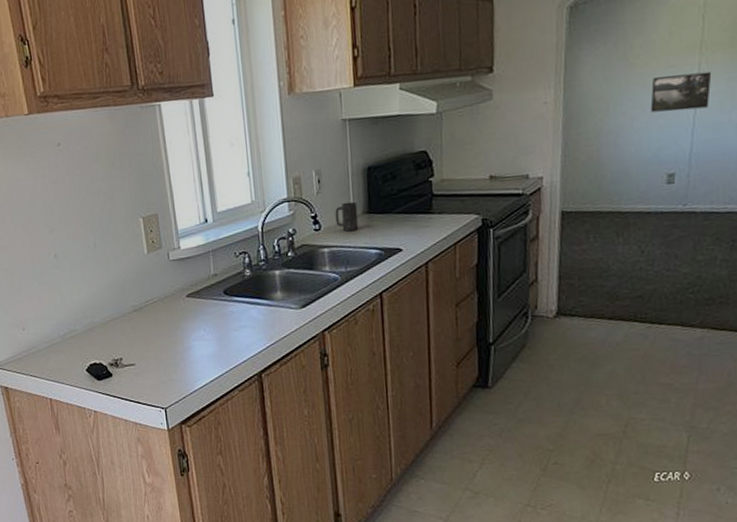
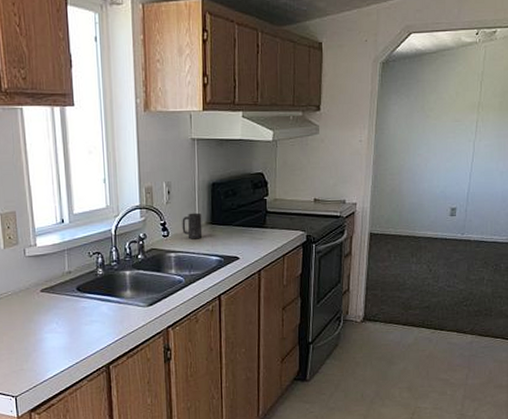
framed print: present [650,71,712,113] -> none [440,128,486,158]

